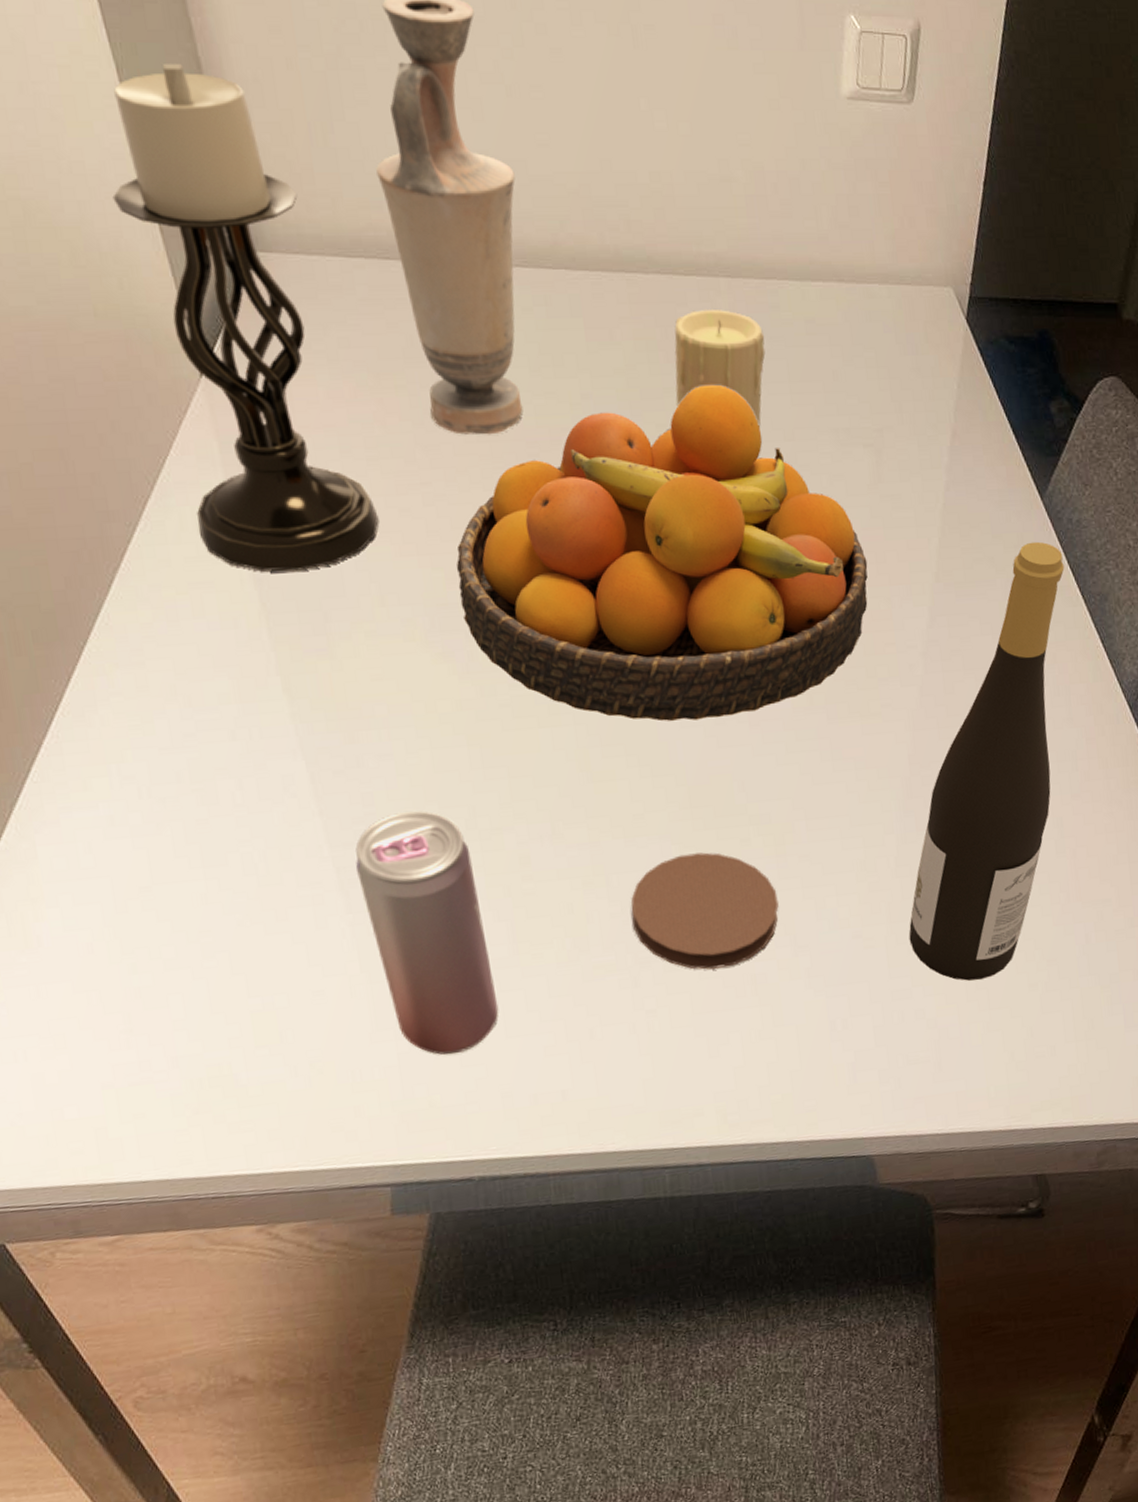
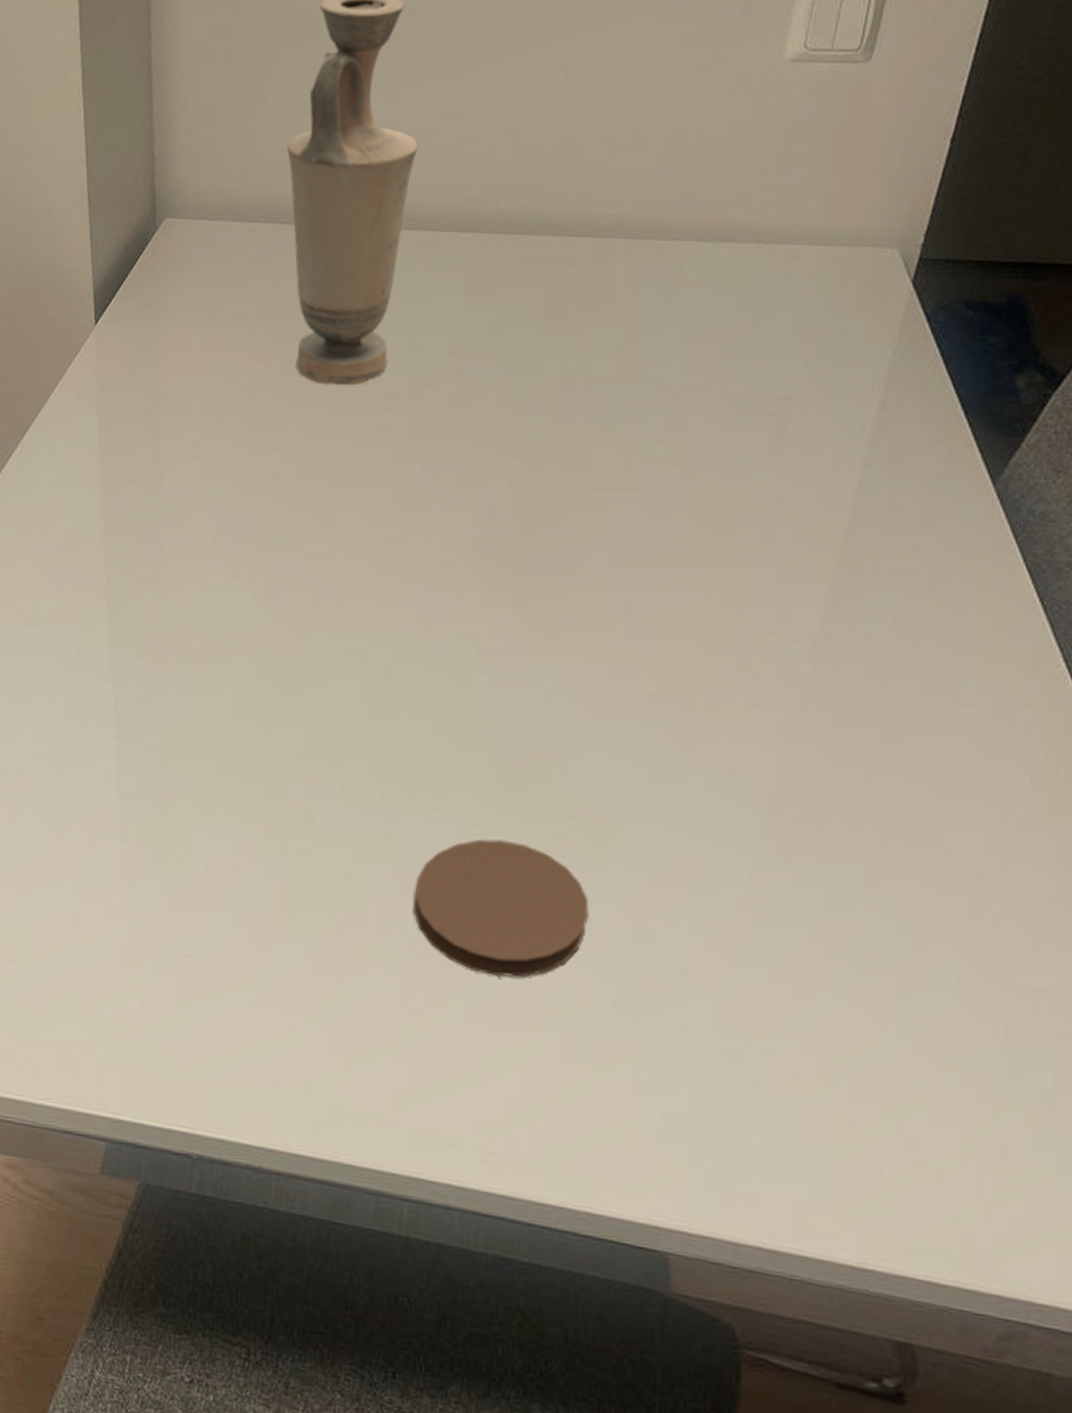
candle holder: present [112,64,379,572] -> none [55,65,228,503]
beverage can: present [355,811,499,1055] -> none [139,748,254,1012]
fruit bowl: present [456,384,868,721] -> none [291,344,753,693]
candle: present [674,310,766,428] -> none [551,270,661,391]
wine bottle: present [909,541,1065,981] -> none [752,533,1018,1060]

